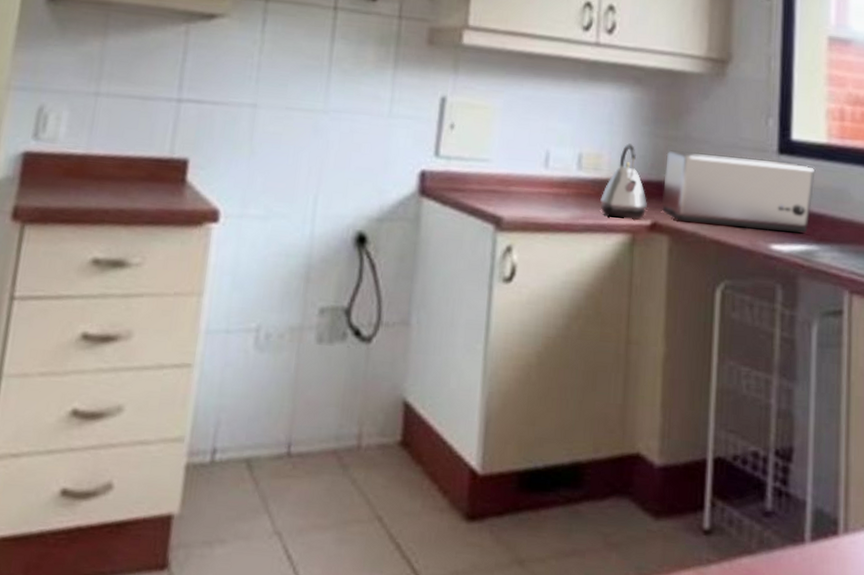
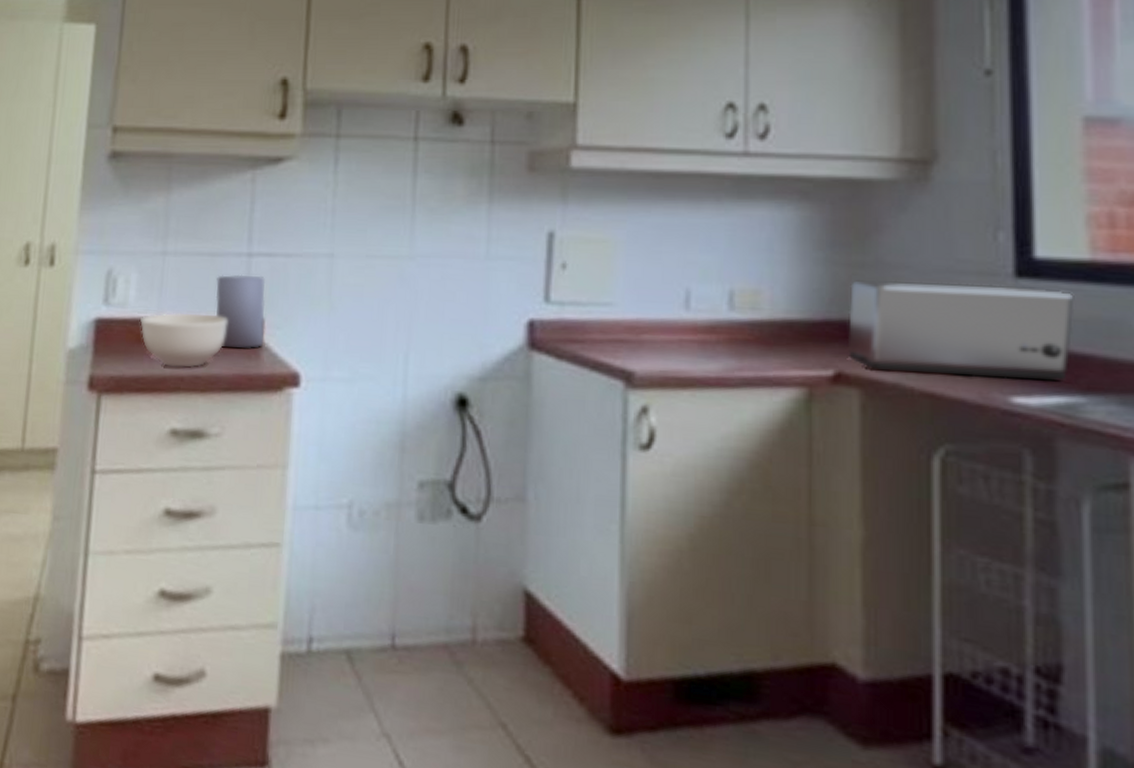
bowl: none [68,150,154,202] -> present [140,312,227,368]
canister: none [142,117,193,186] -> present [214,274,266,349]
kettle: present [600,143,648,220] -> none [762,274,829,370]

